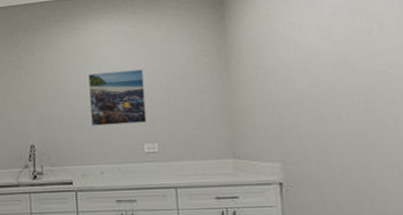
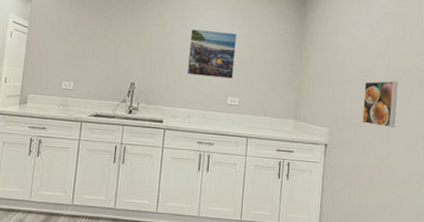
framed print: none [322,89,377,151] -> present [362,80,398,128]

